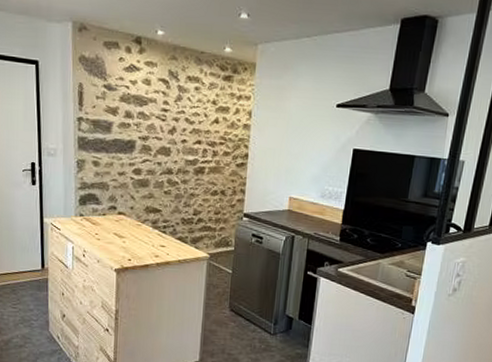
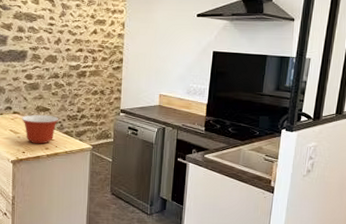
mixing bowl: none [127,216,172,251] -> present [21,114,59,144]

